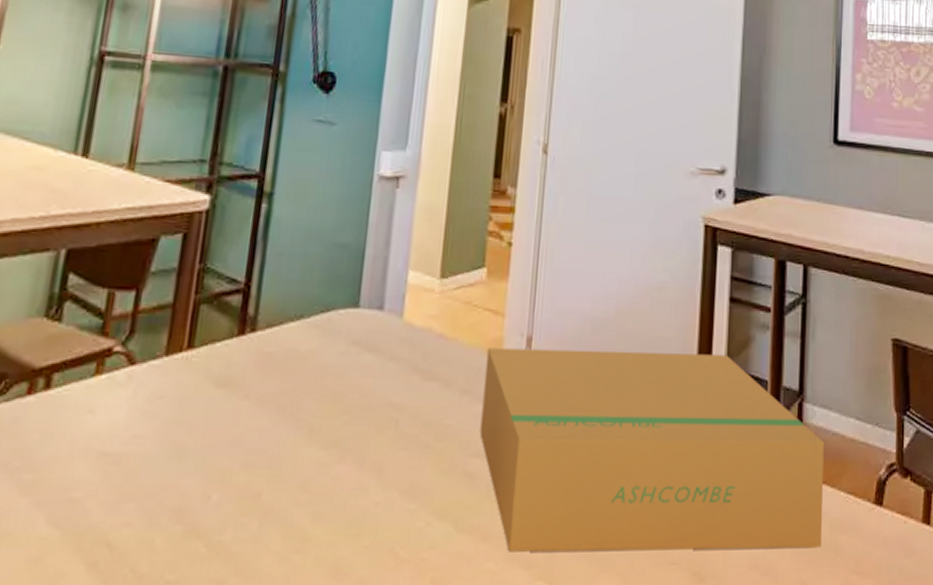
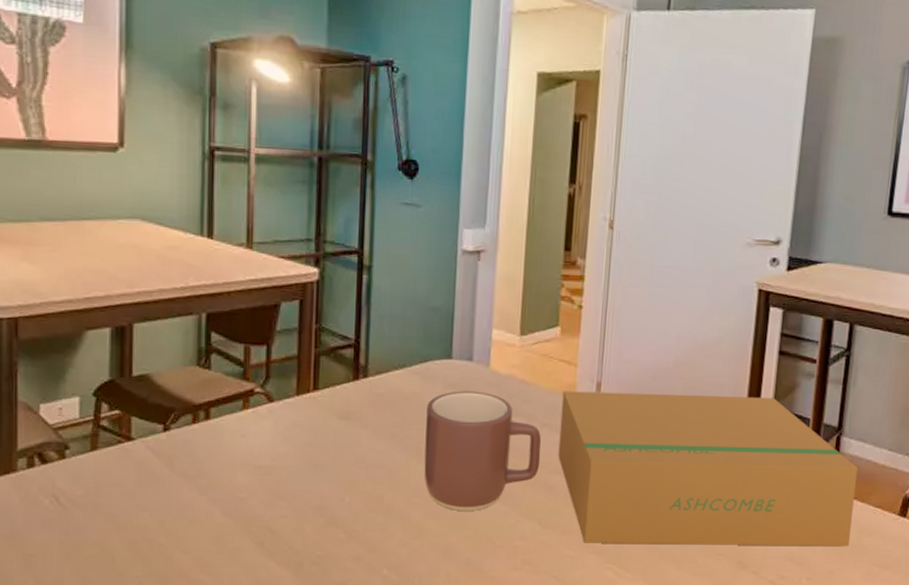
mug: none [314,348,460,510] -> present [424,391,541,511]

